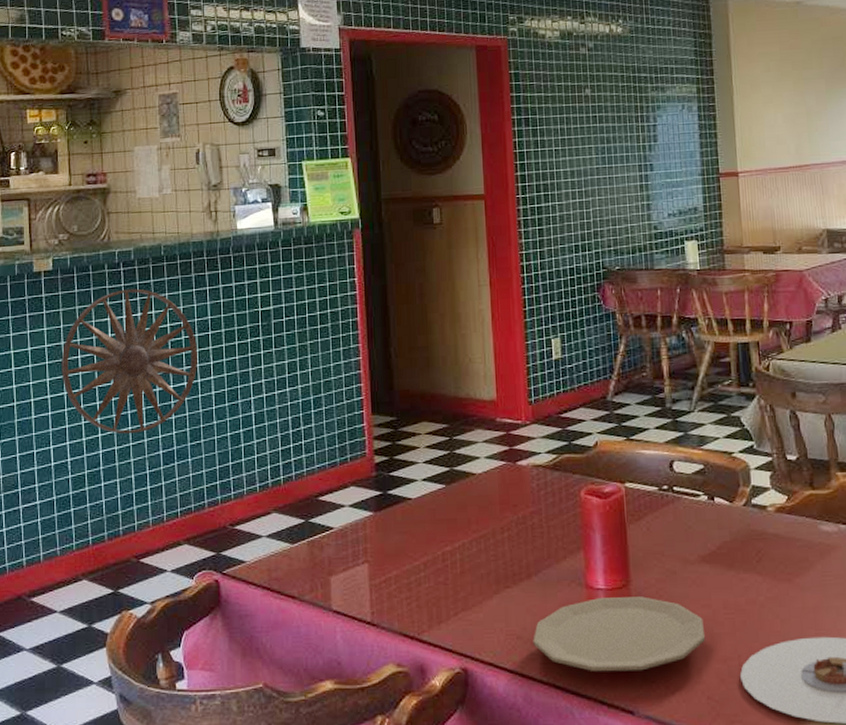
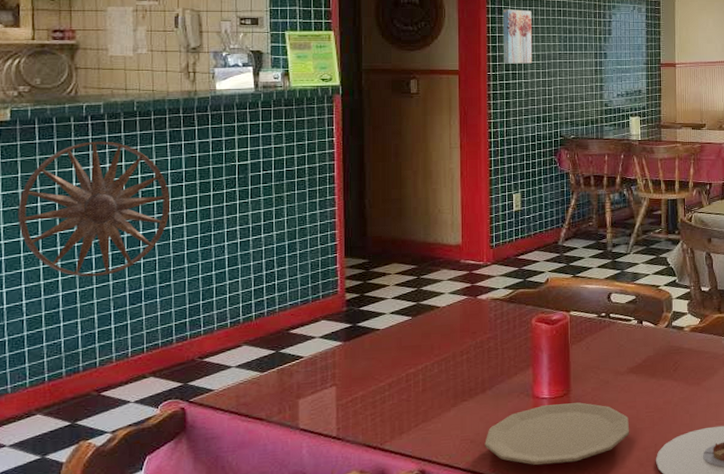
wall art: none [531,118,567,184] -> present [503,9,533,64]

